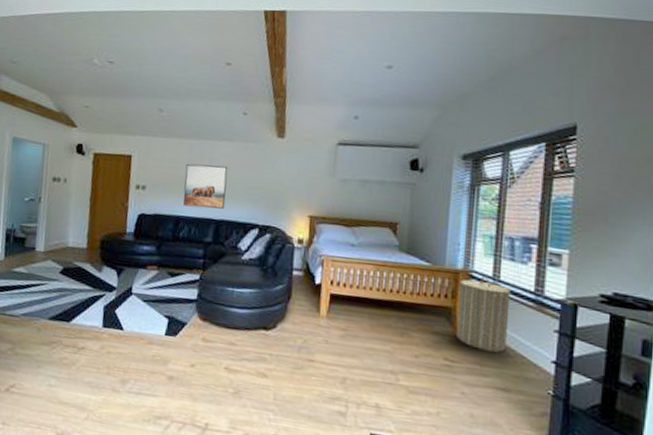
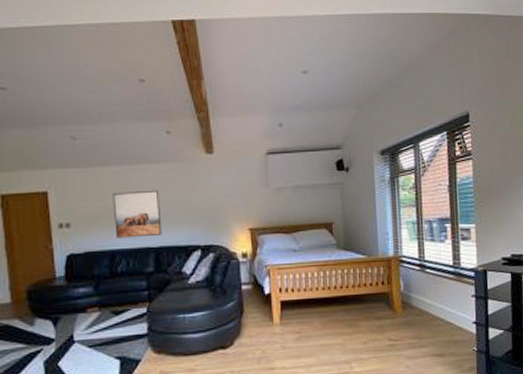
laundry hamper: present [455,276,511,353] -> none [393,259,437,325]

